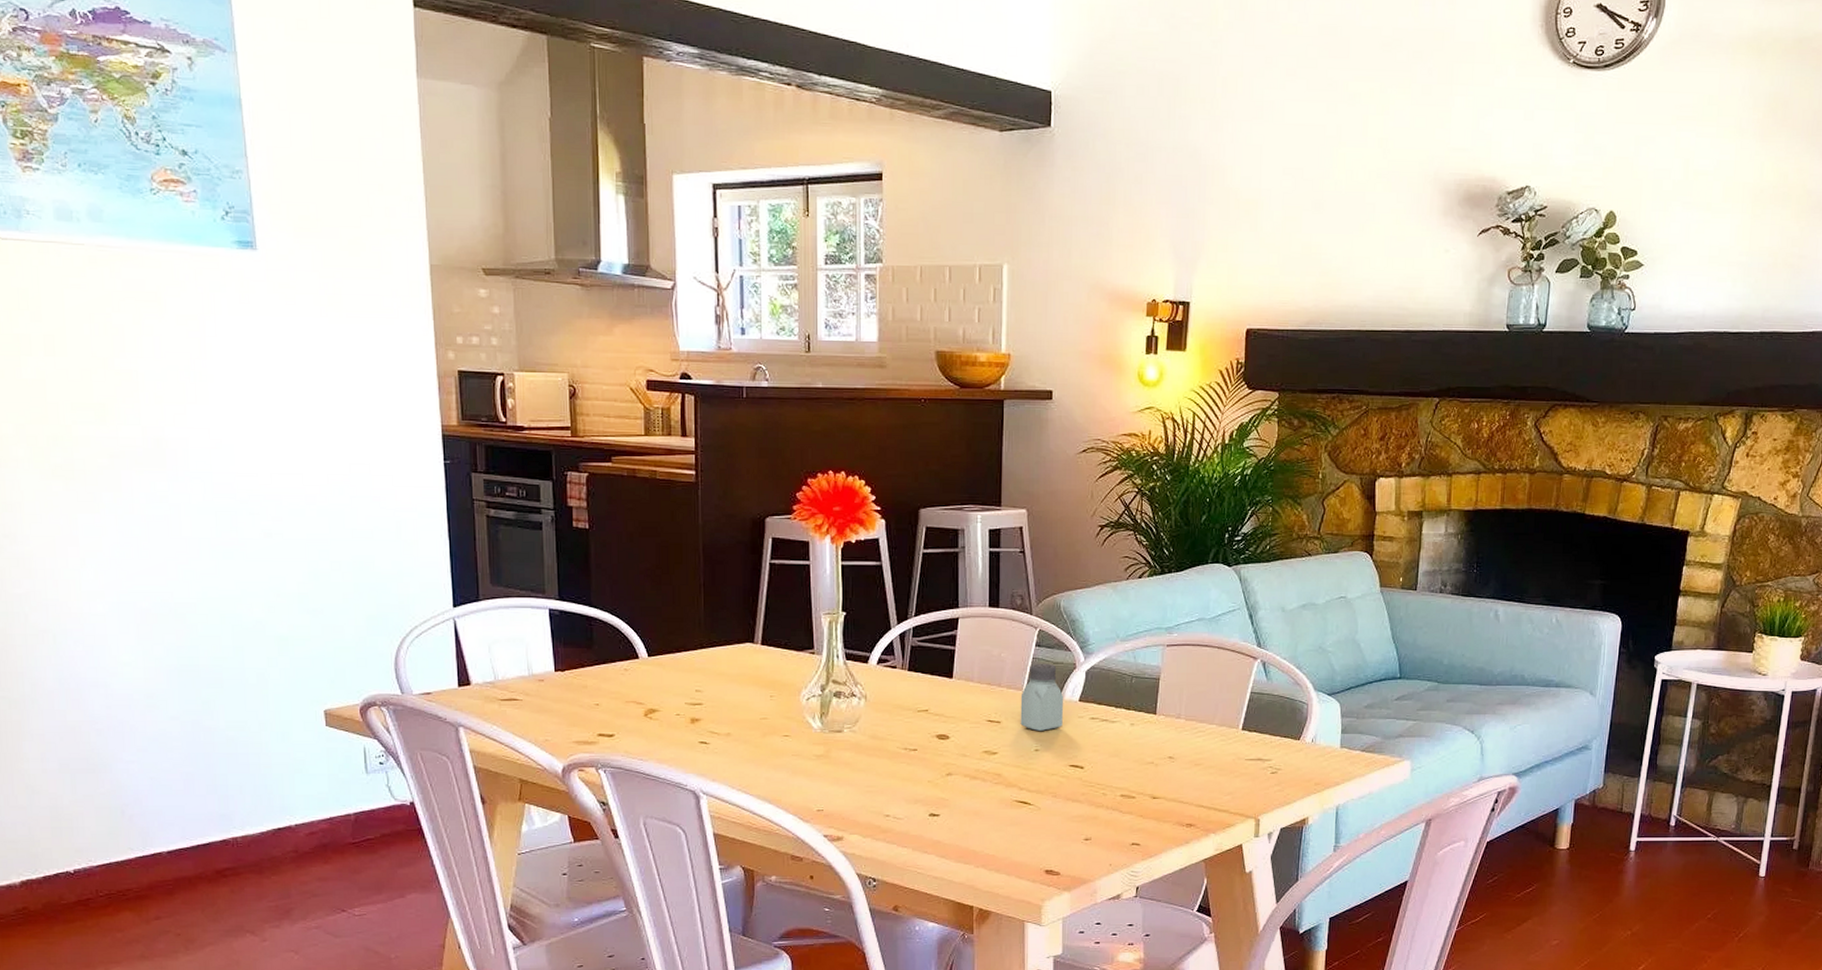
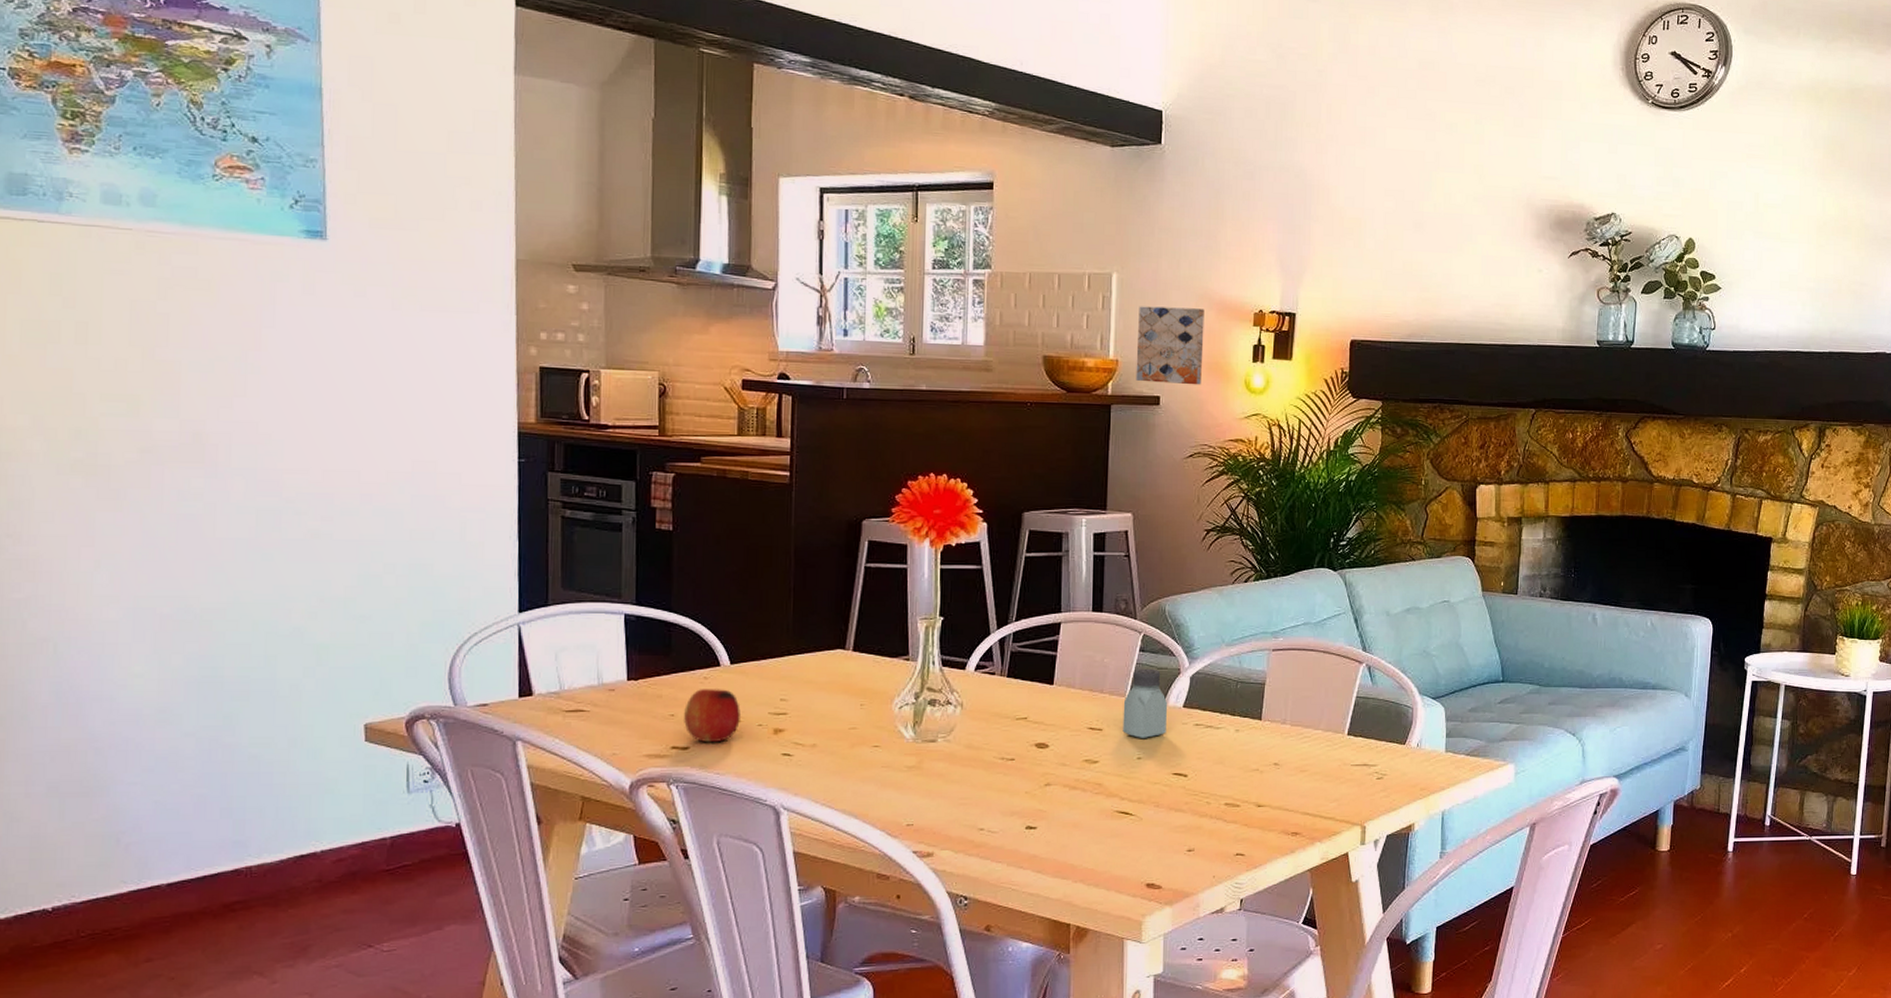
fruit: none [608,680,661,731] -> present [684,689,742,743]
wall art: none [1028,298,1097,379] -> present [1136,306,1205,385]

